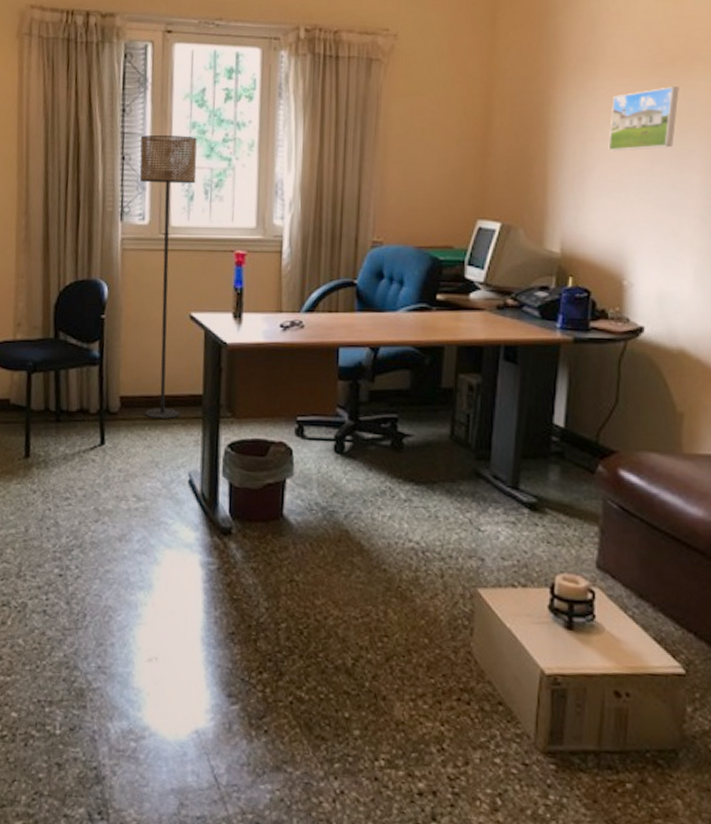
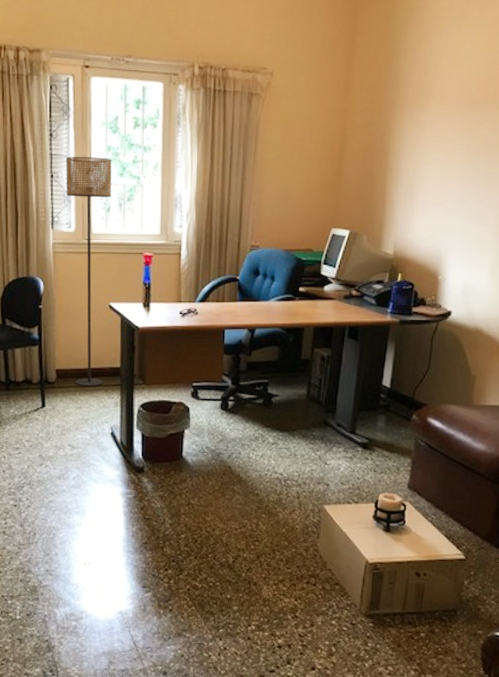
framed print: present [608,86,679,152] -> none [433,120,489,174]

